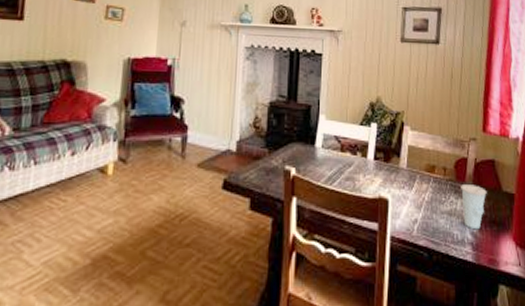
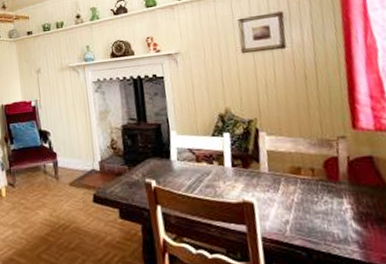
cup: present [461,185,487,230] -> none [334,183,368,228]

